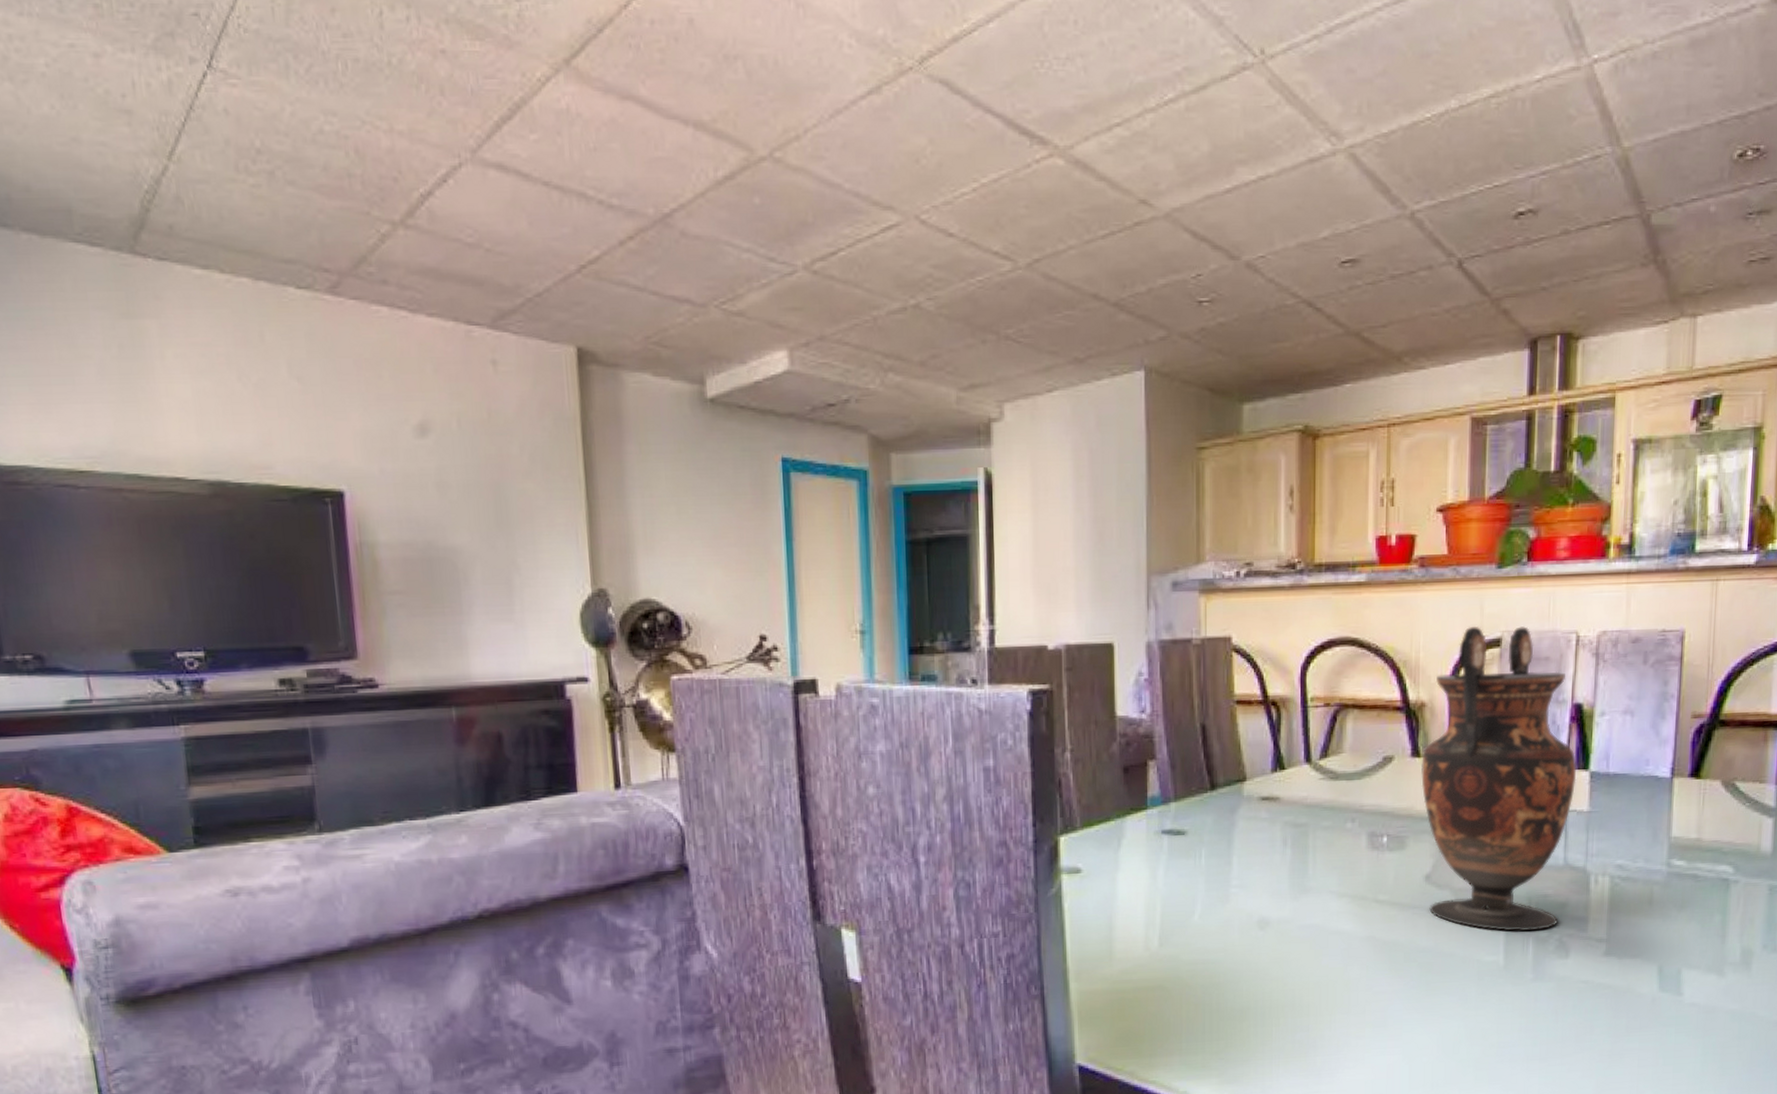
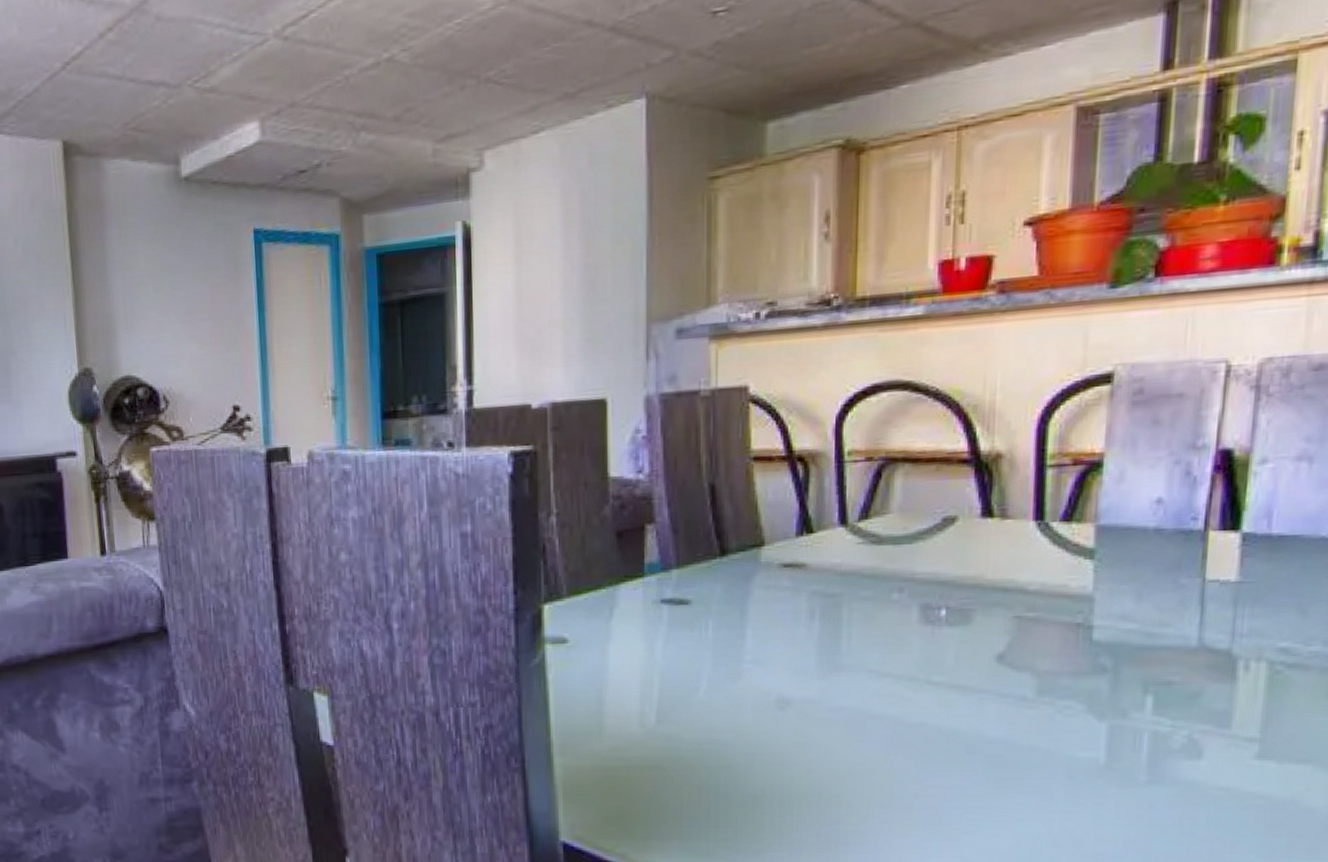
vase: present [1421,626,1577,932] -> none [994,357,1221,724]

